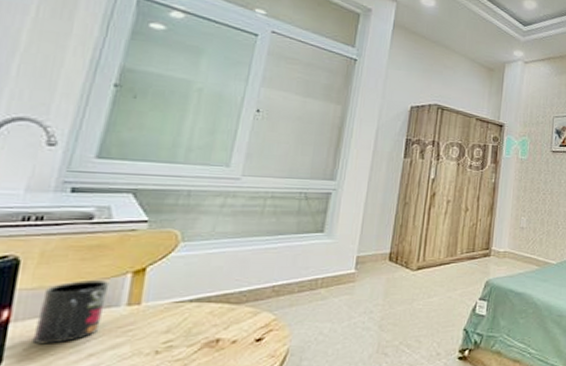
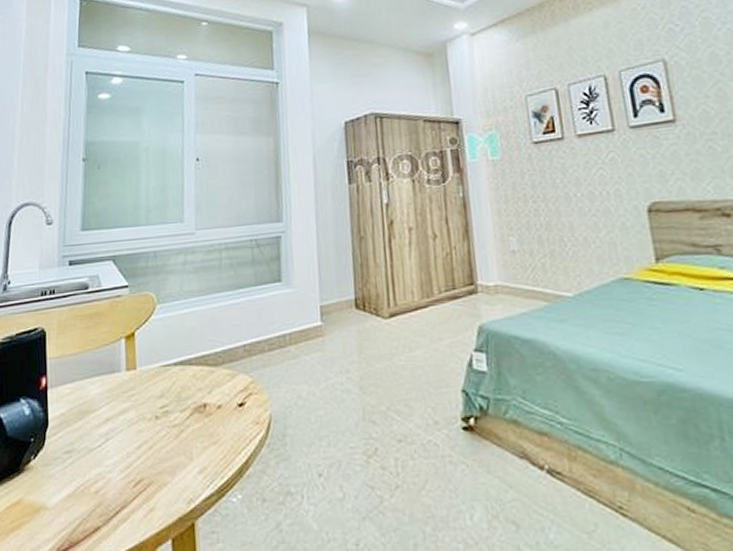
mug: present [32,281,110,345] -> none [65,347,111,409]

